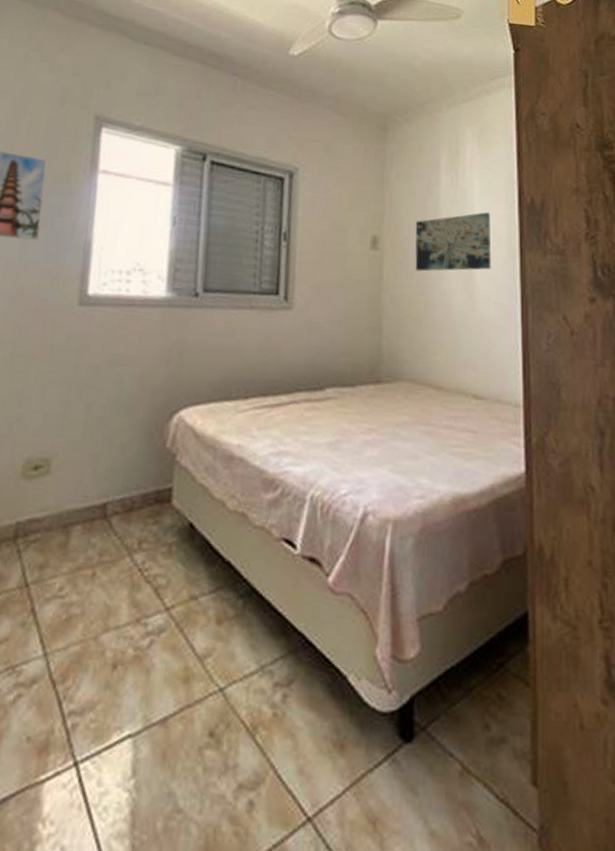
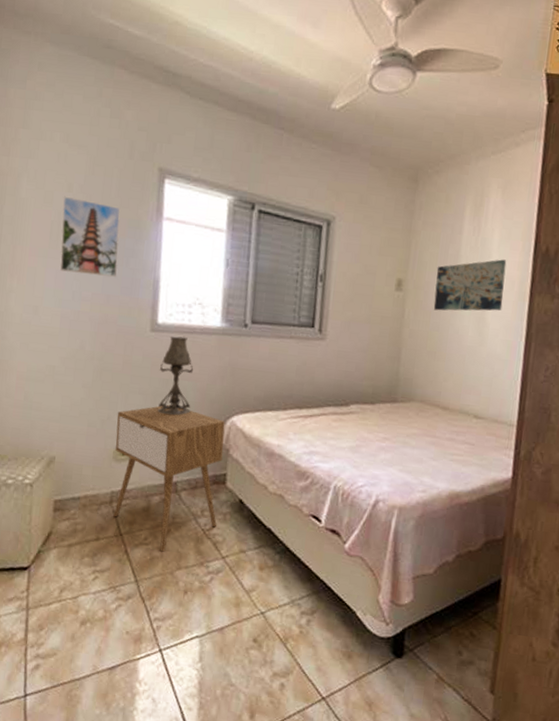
nightstand: none [17,398,171,607] -> present [113,404,225,552]
table lamp: none [83,310,132,413] -> present [157,336,194,416]

